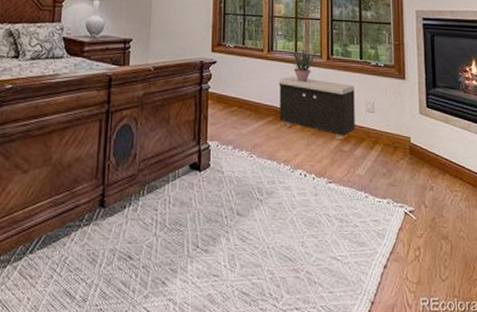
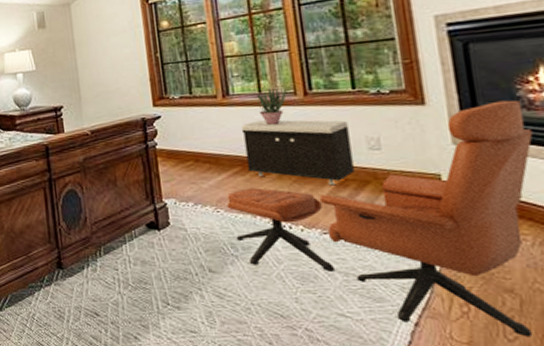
lounge chair: none [259,83,466,277] -> present [227,100,533,338]

